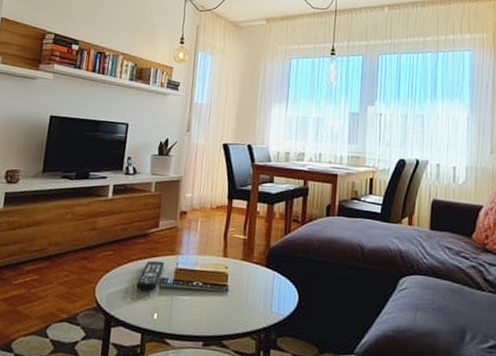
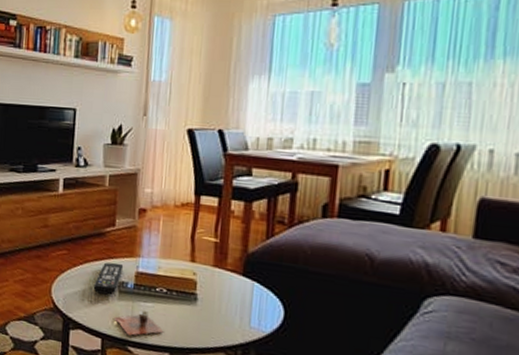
cup: none [154,304,199,328] -> present [114,310,164,336]

